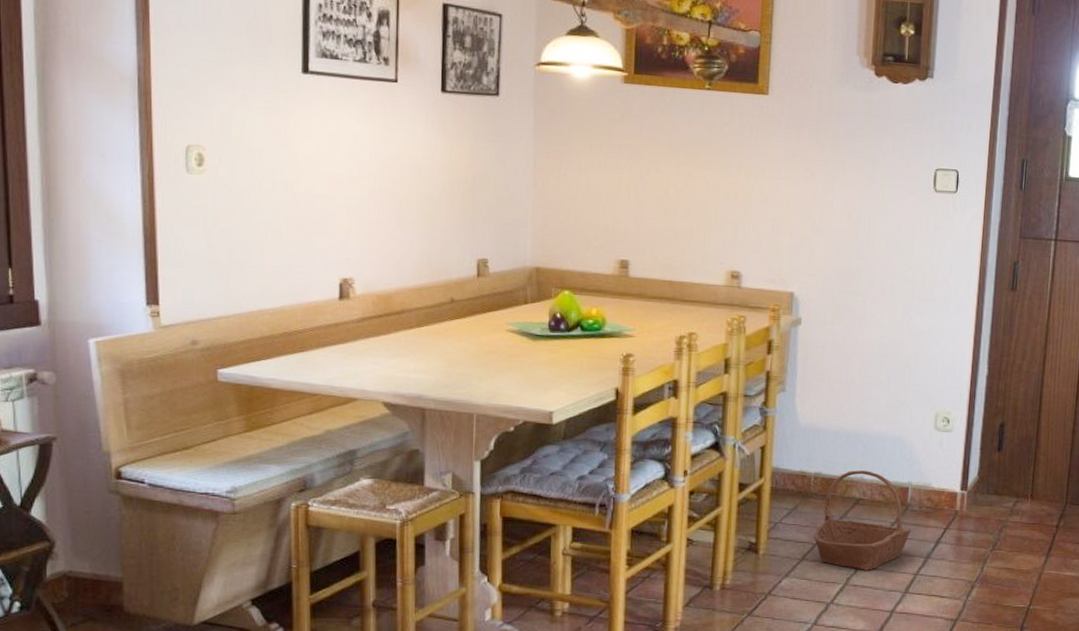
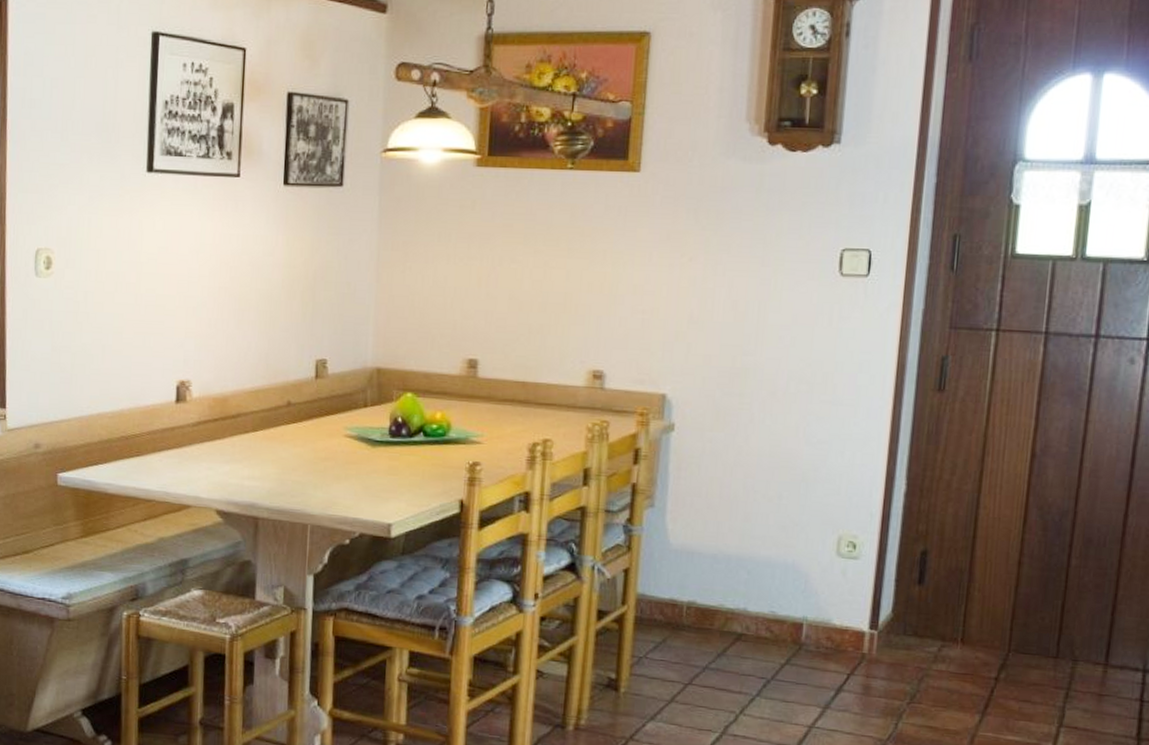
basket: present [813,470,911,570] -> none [684,600,805,719]

